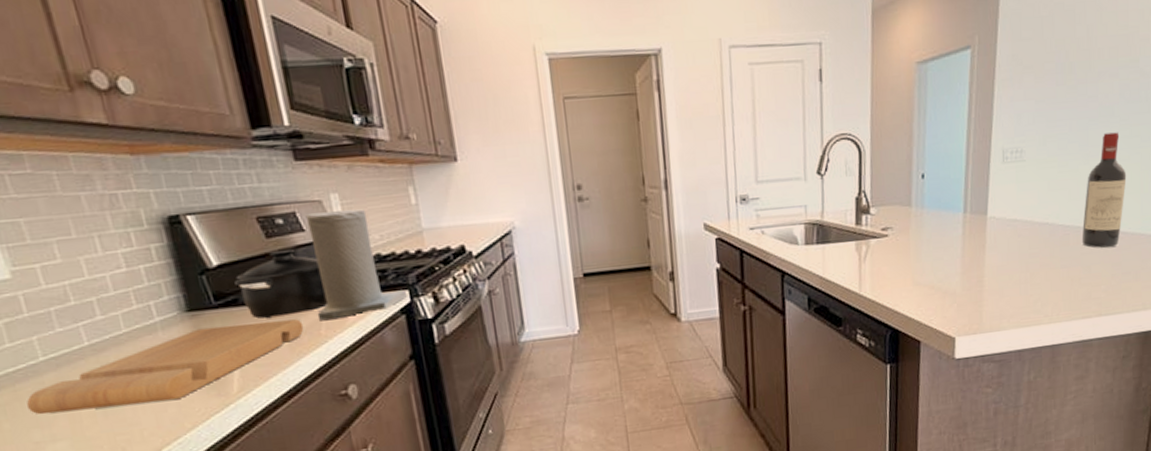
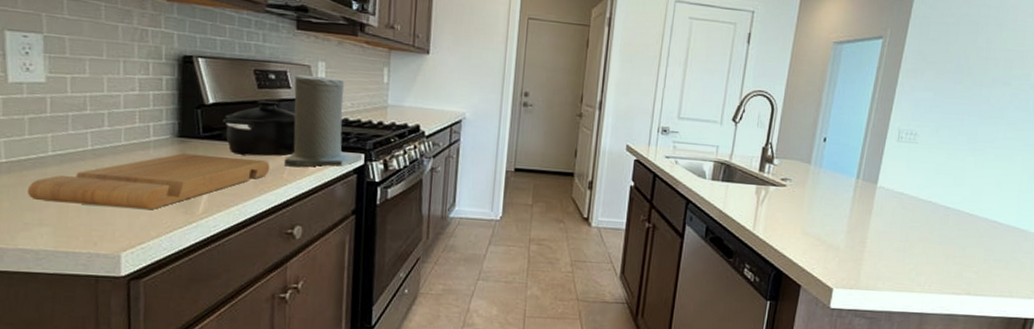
wine bottle: present [1081,132,1127,249] -> none [960,132,1008,235]

